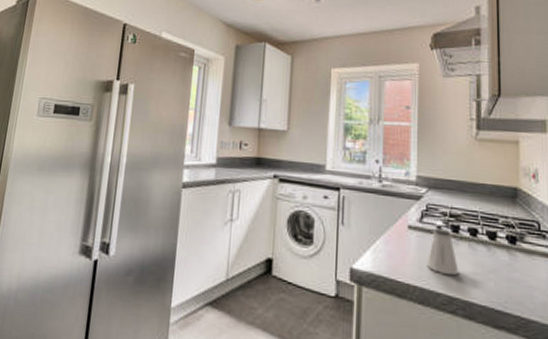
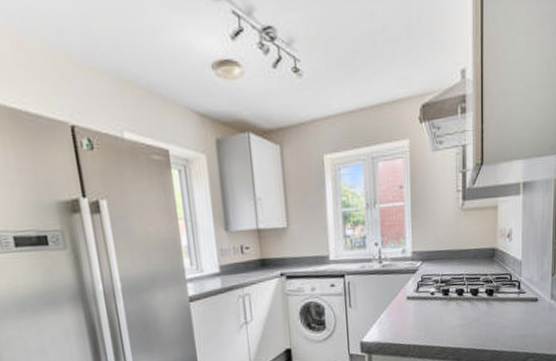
saltshaker: present [426,228,459,276] -> none [423,294,449,331]

